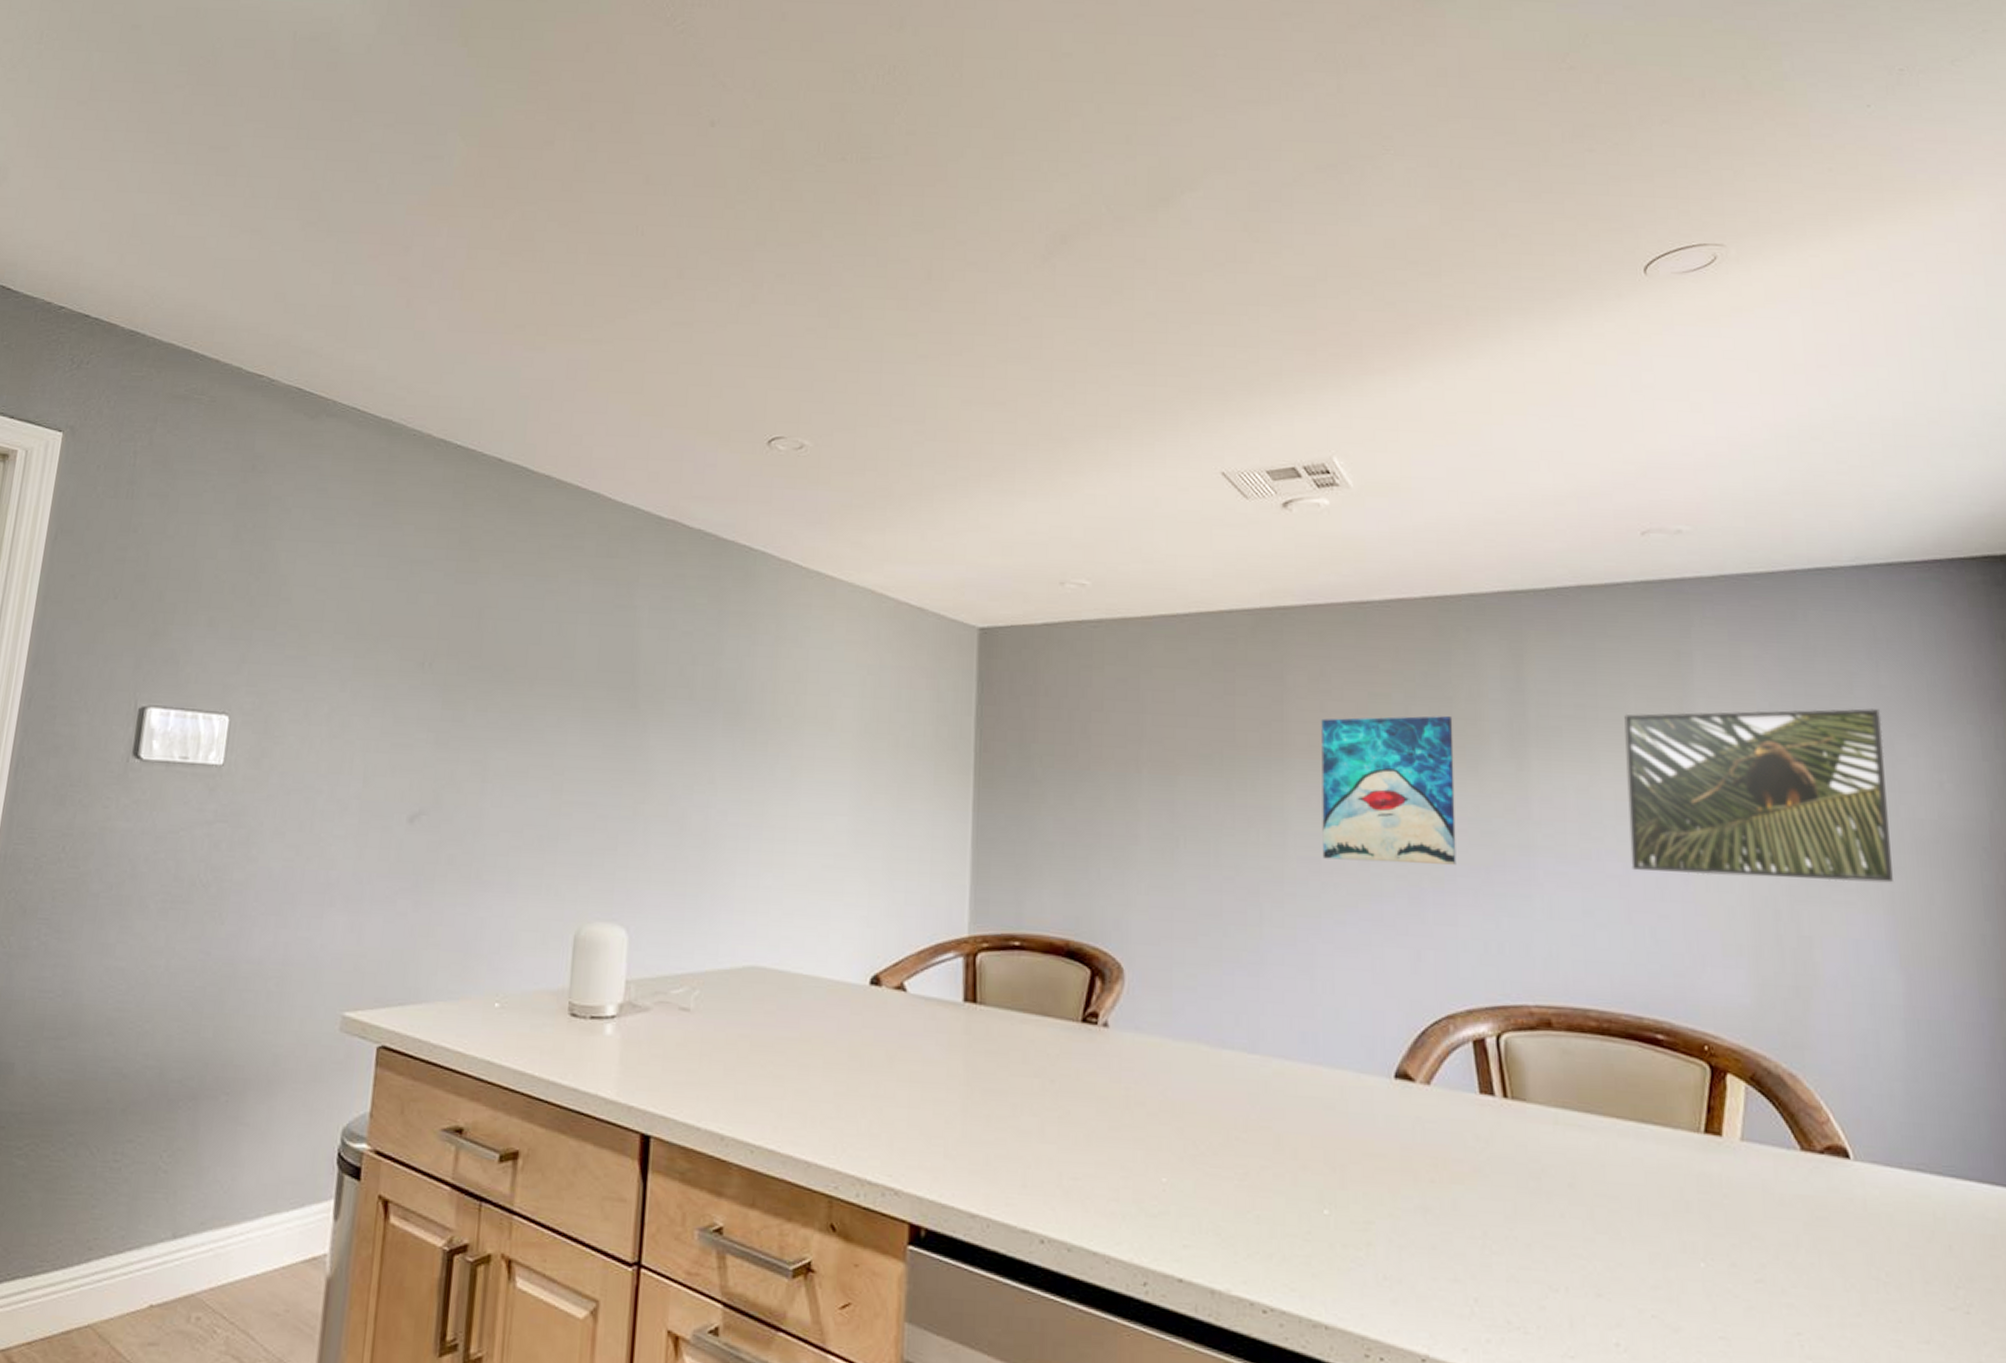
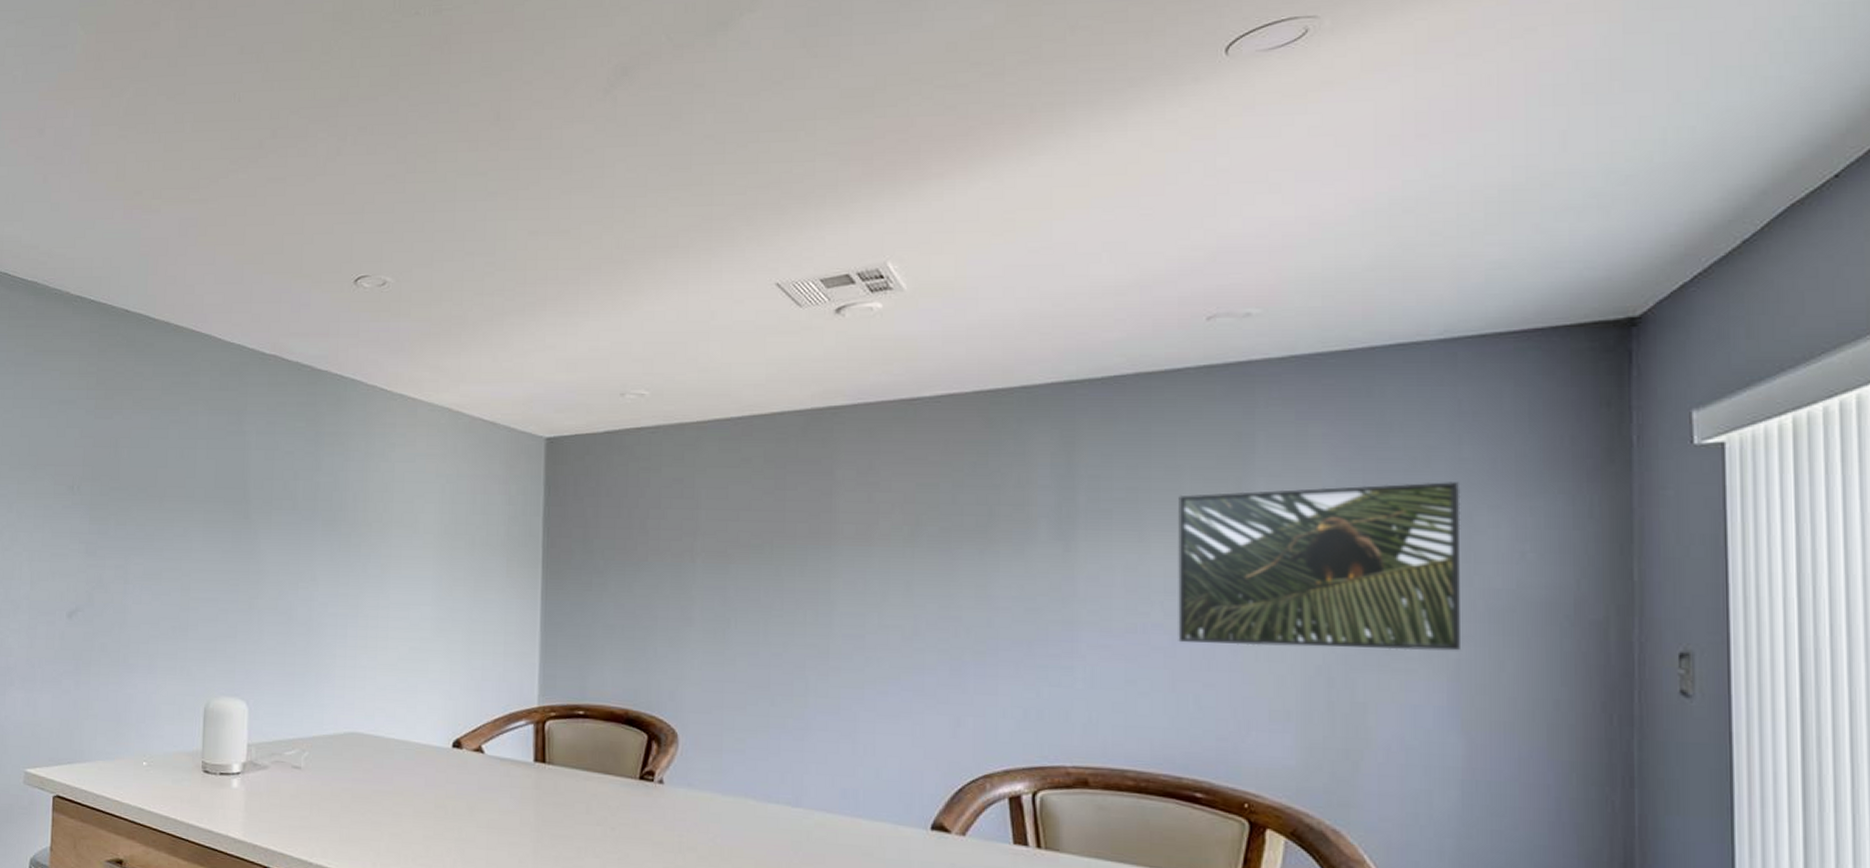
wall art: present [1321,716,1456,865] -> none [867,503,1000,640]

